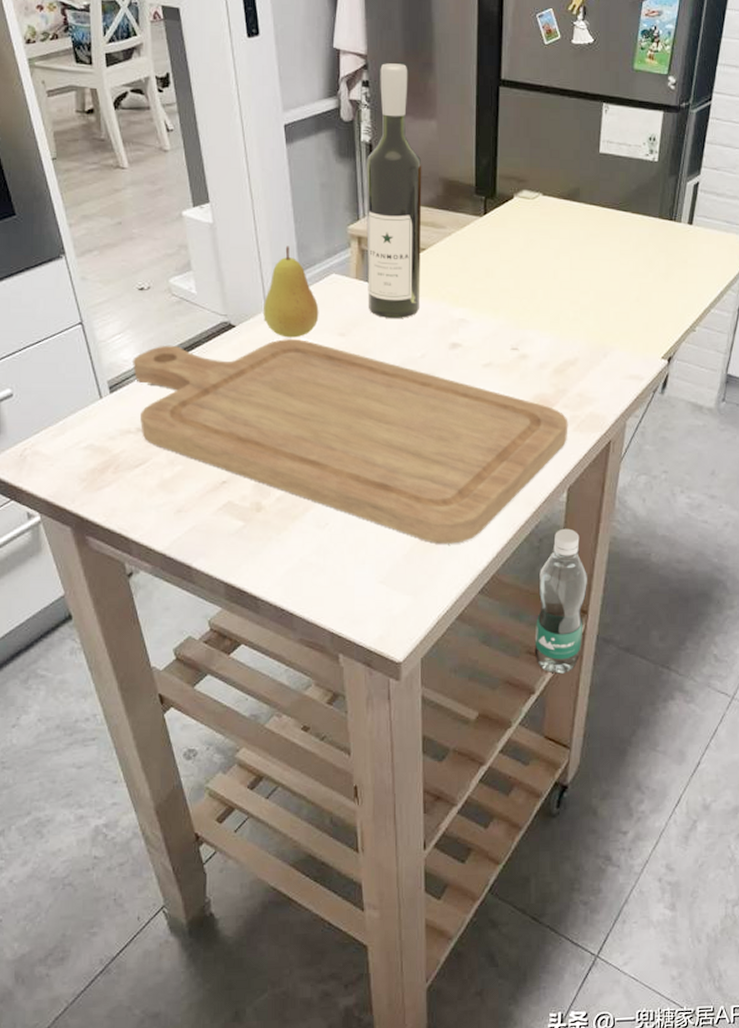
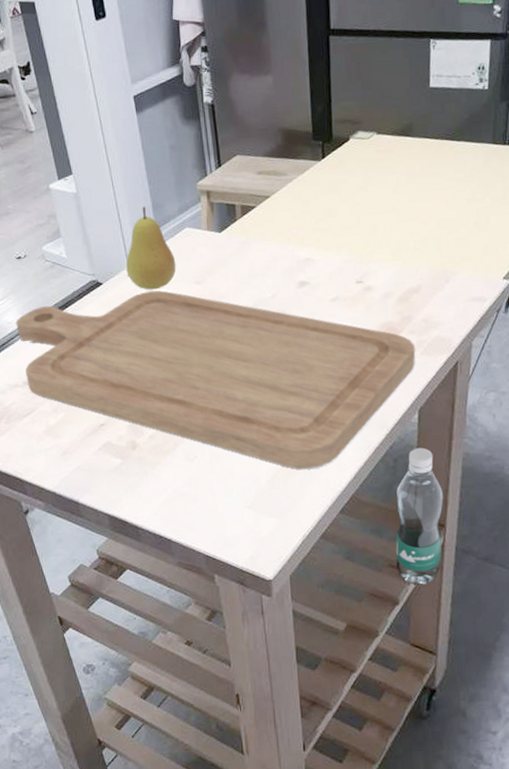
bottle: present [365,63,422,318] -> none [209,26,268,264]

